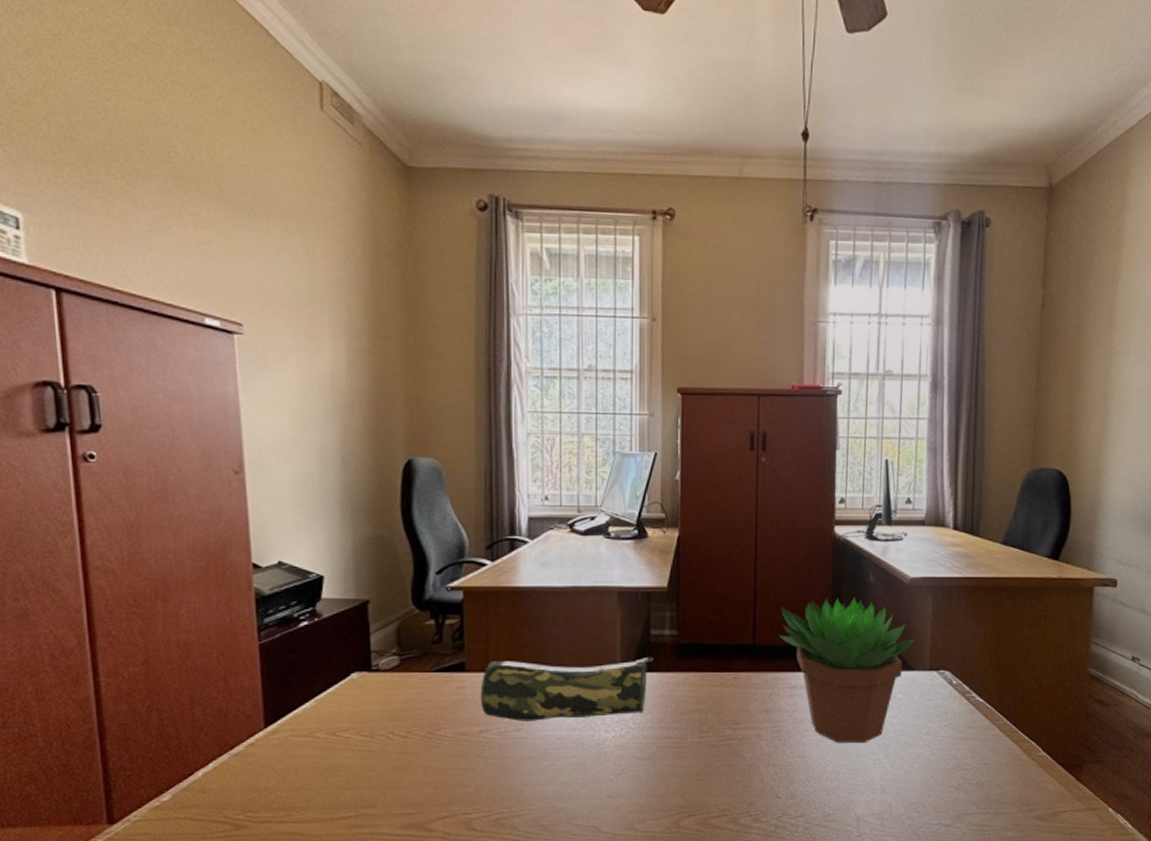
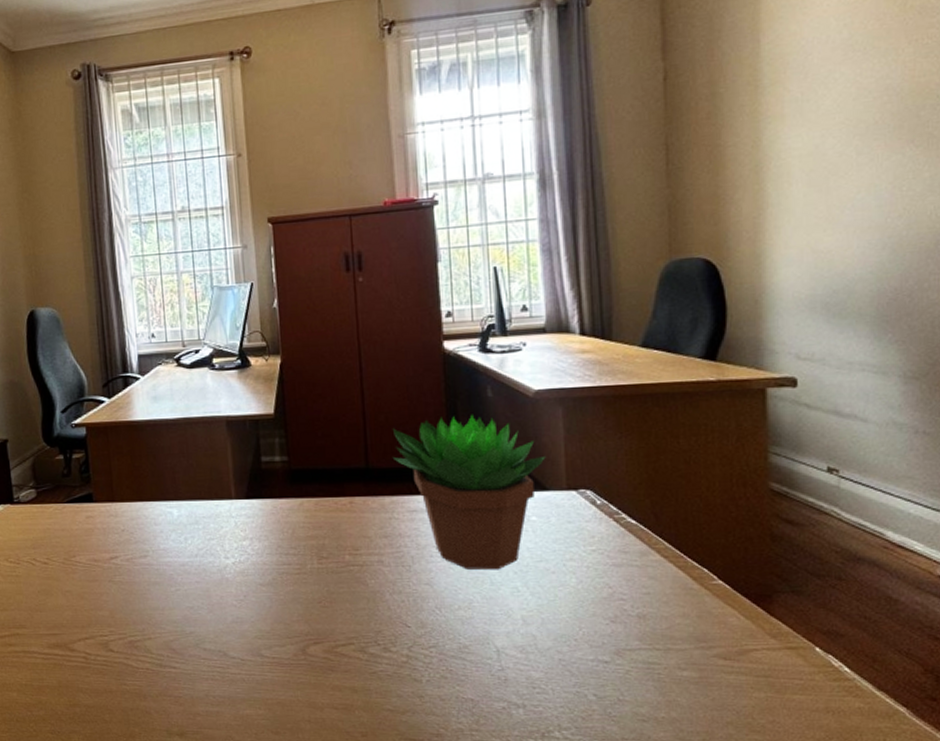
pencil case: present [480,656,653,722] -> none [107,483,266,548]

